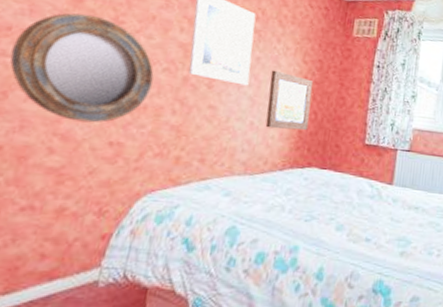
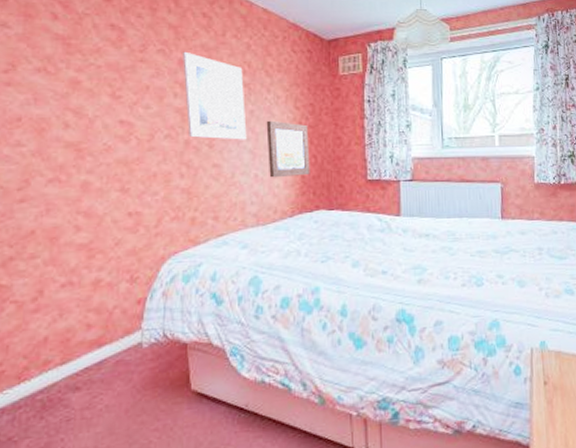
home mirror: present [10,13,154,123] -> none [25,94,157,198]

